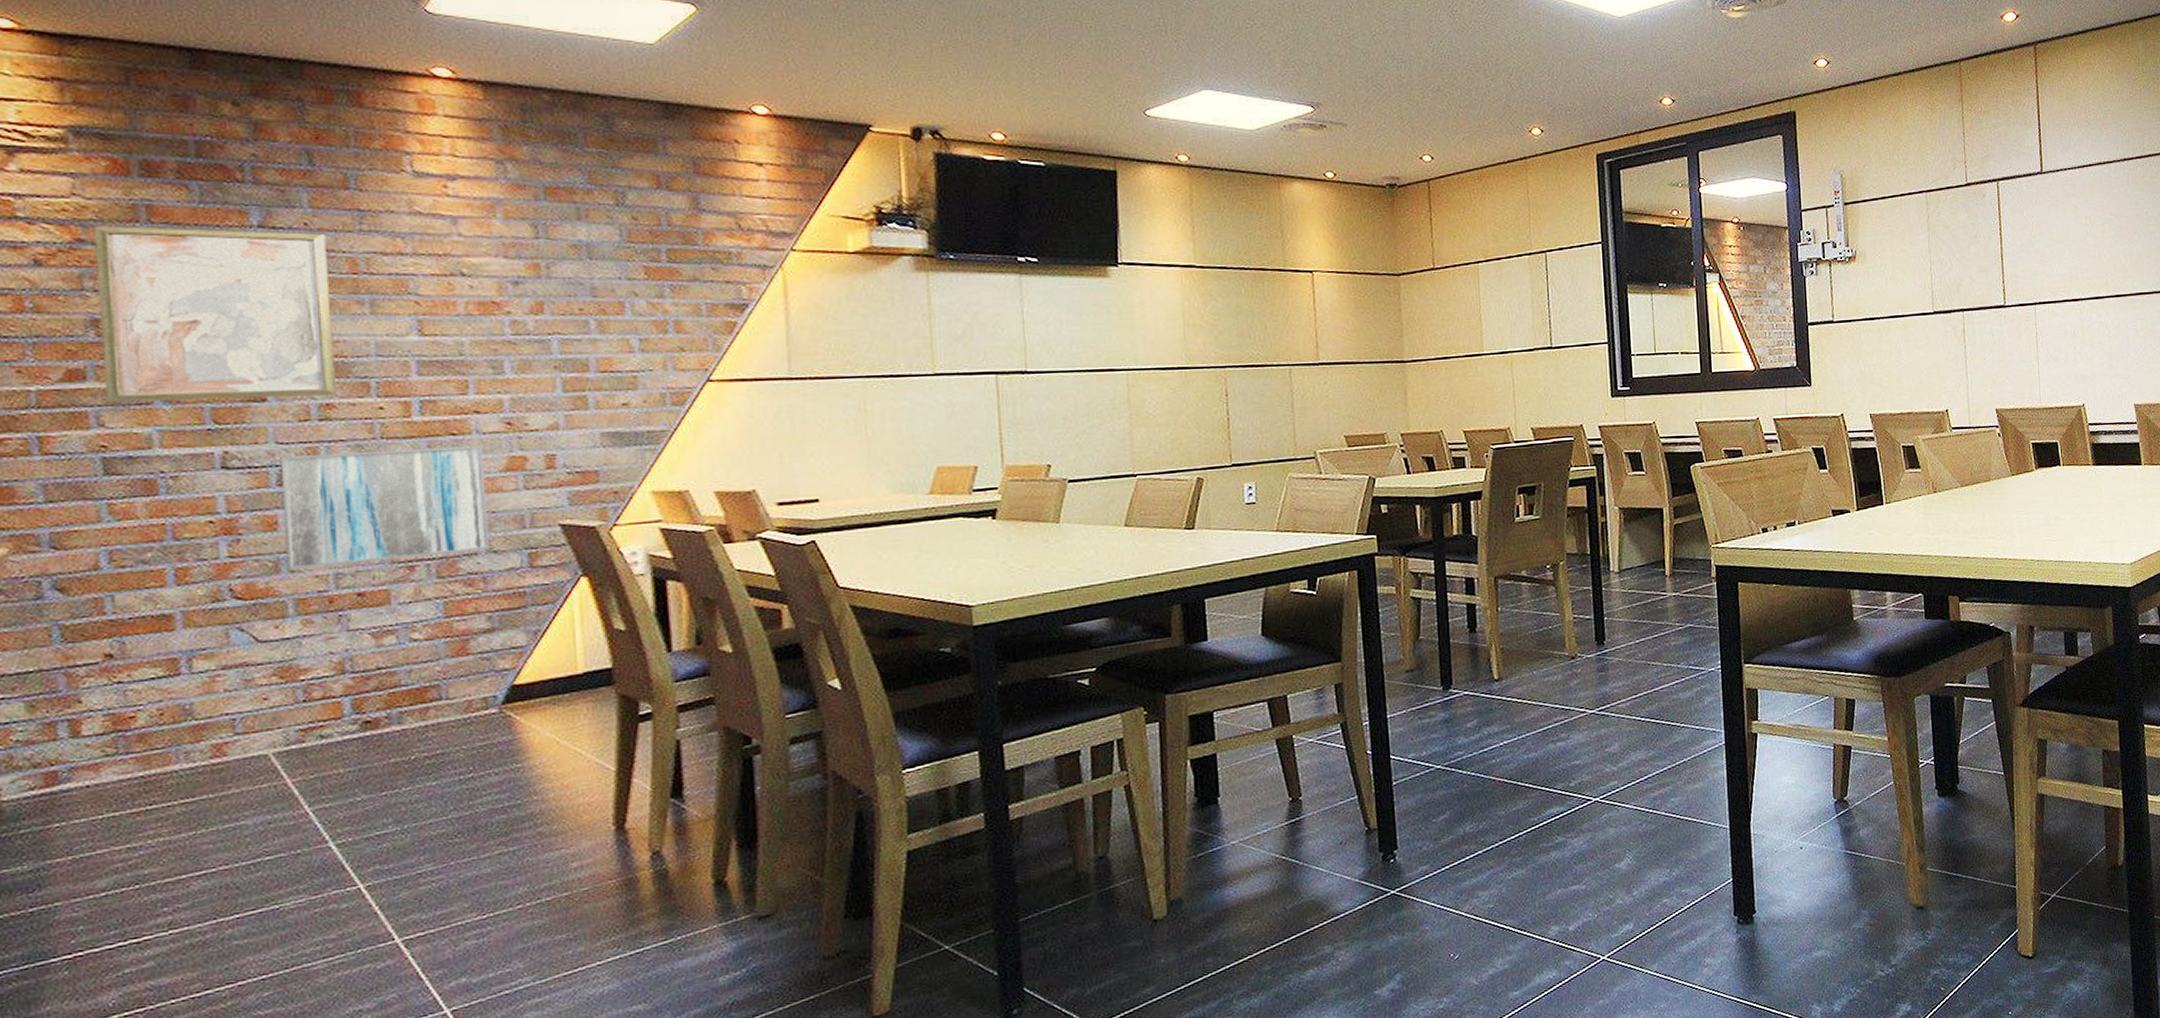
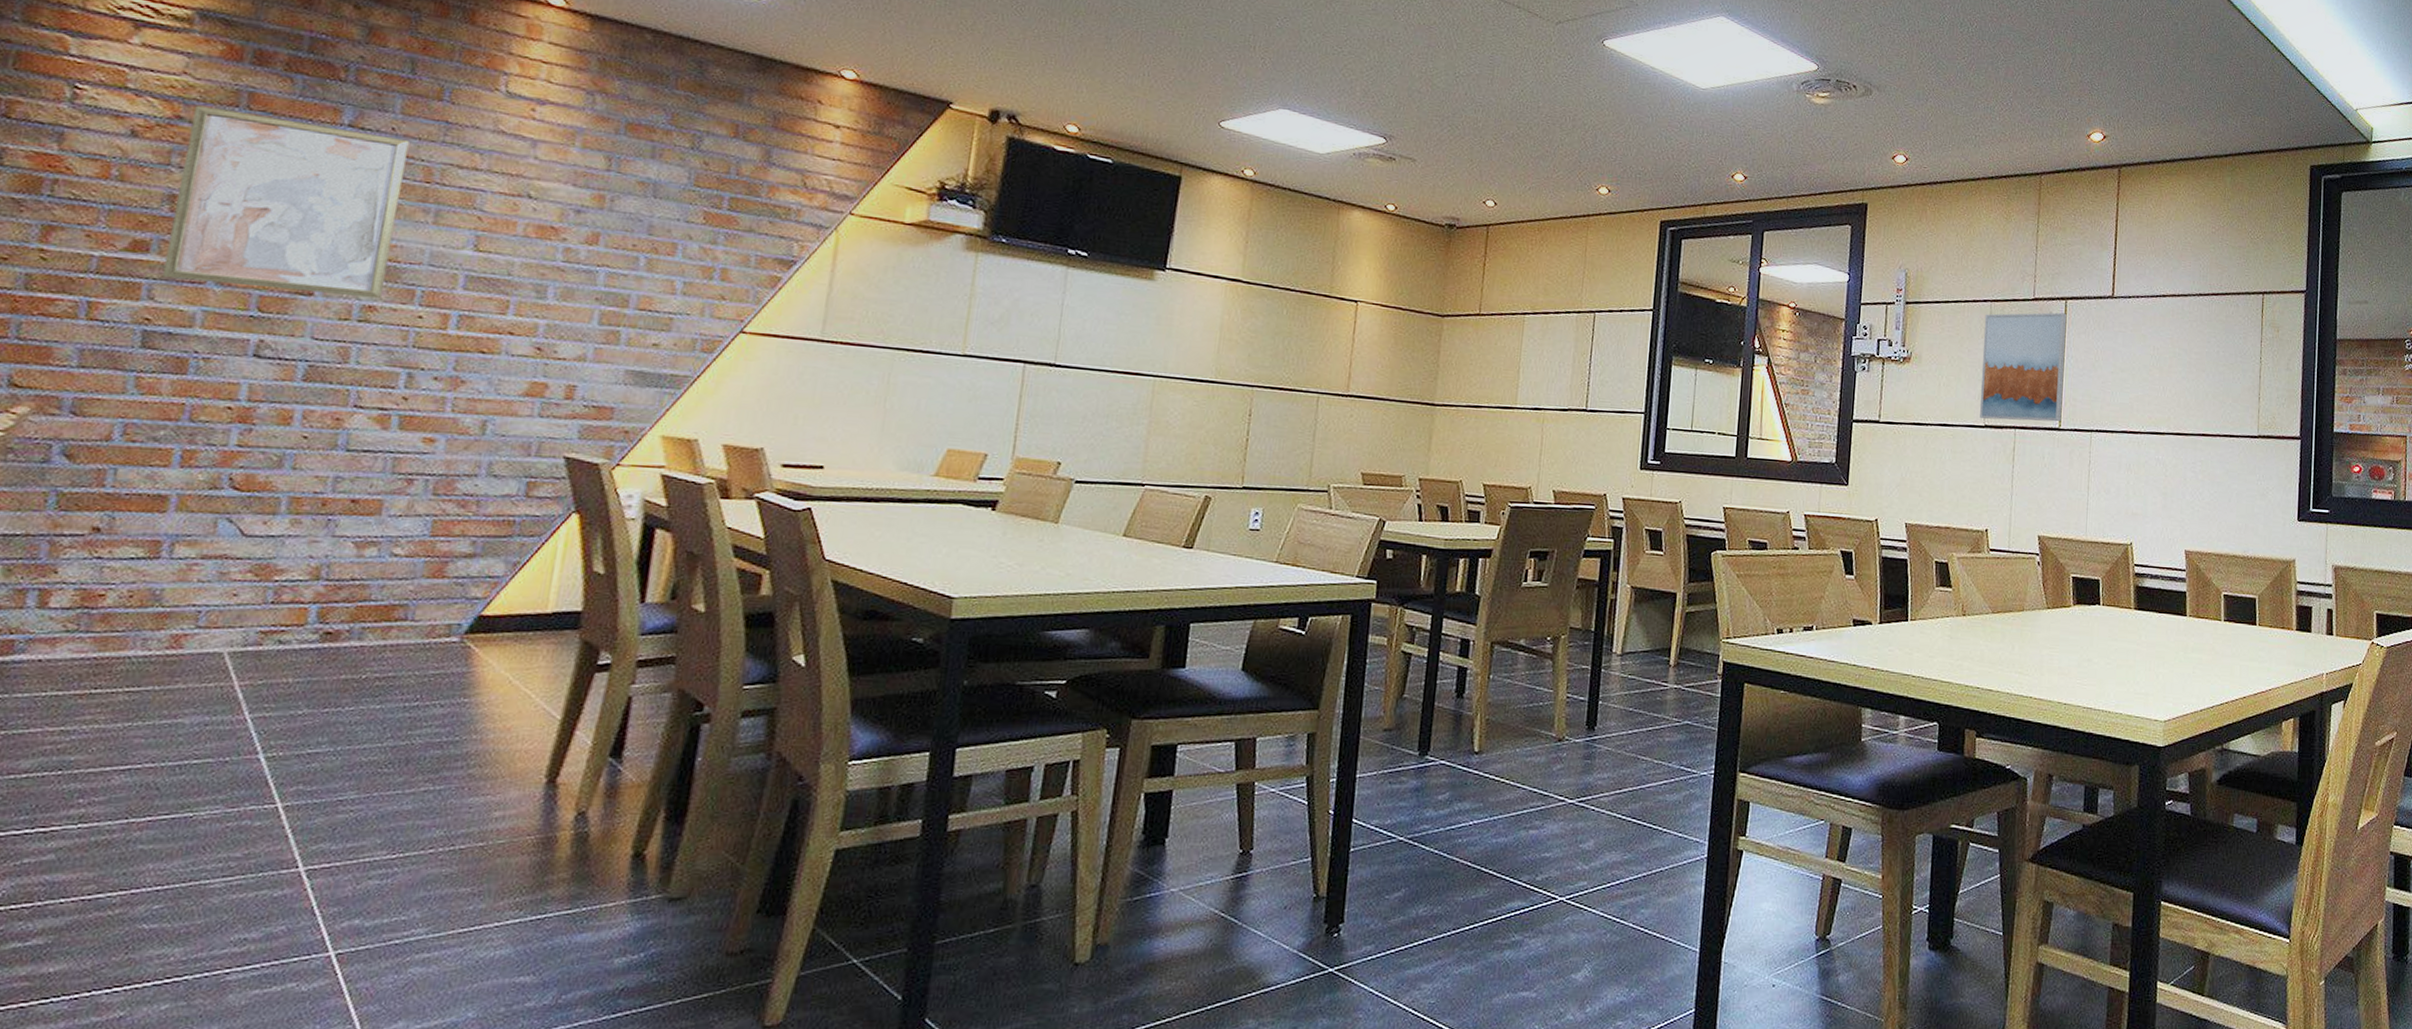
wall art: present [280,445,489,571] -> none [290,353,509,473]
wall art: none [1921,194,2006,305] -> present [1979,312,2067,422]

